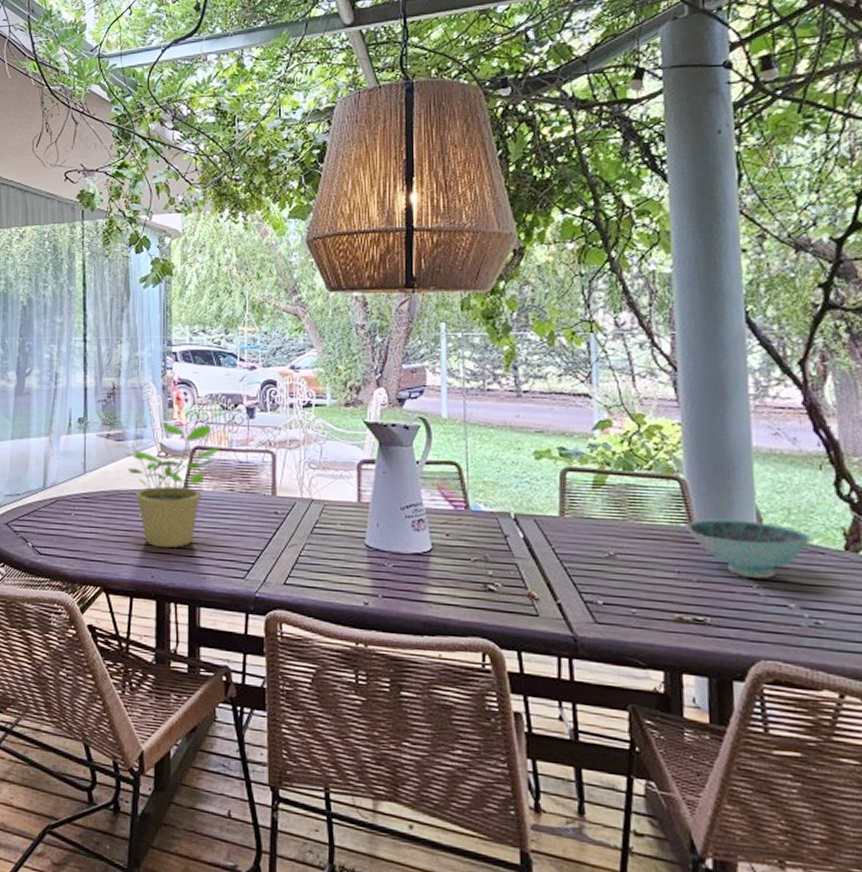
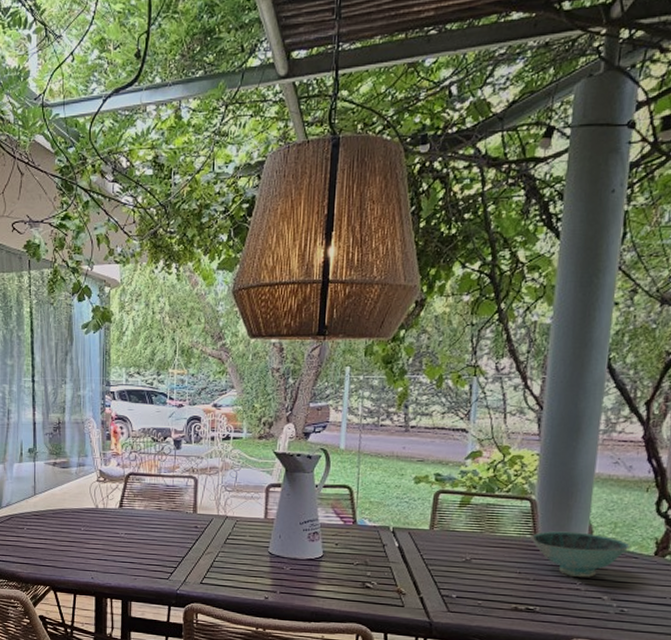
potted plant: present [124,423,221,548] -> none [68,453,152,556]

